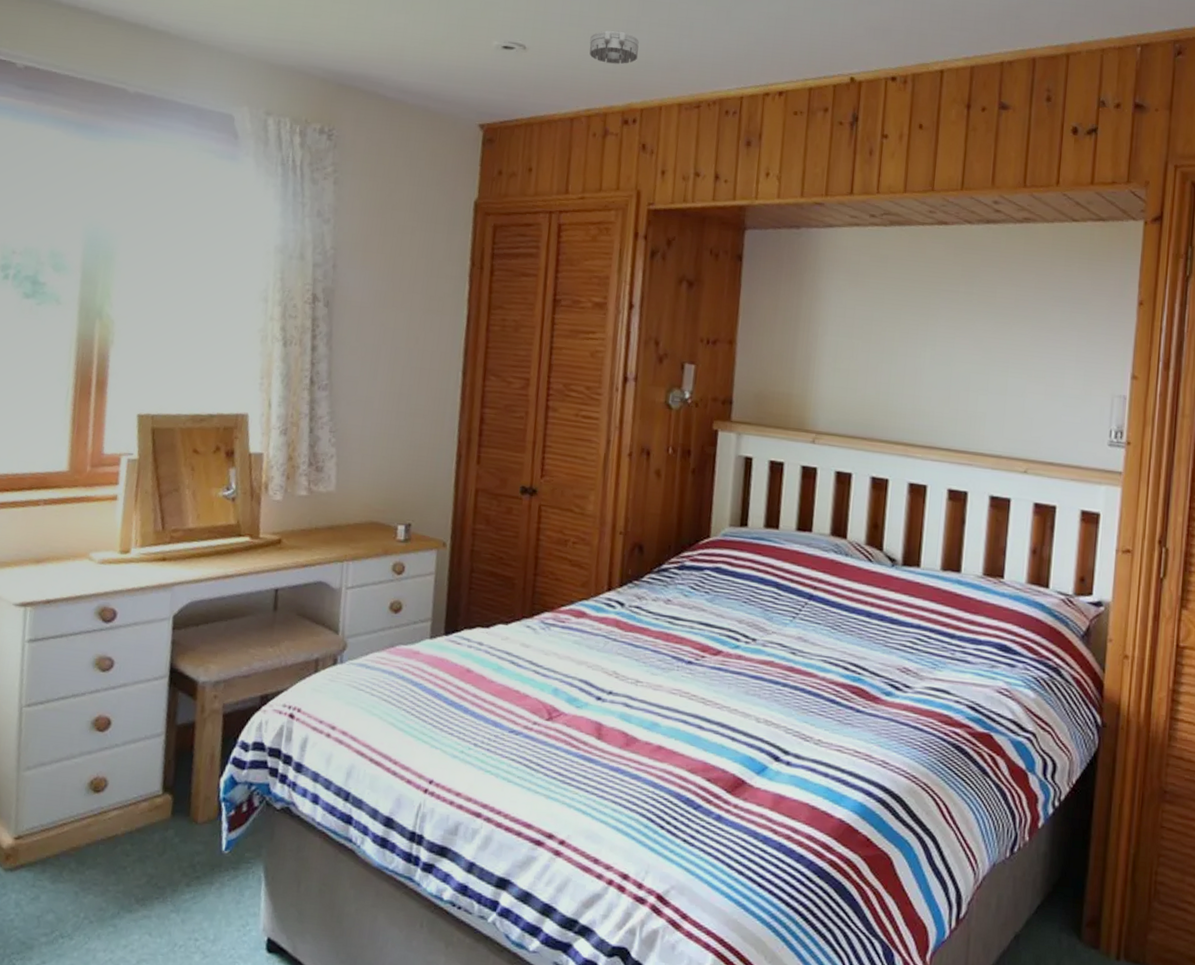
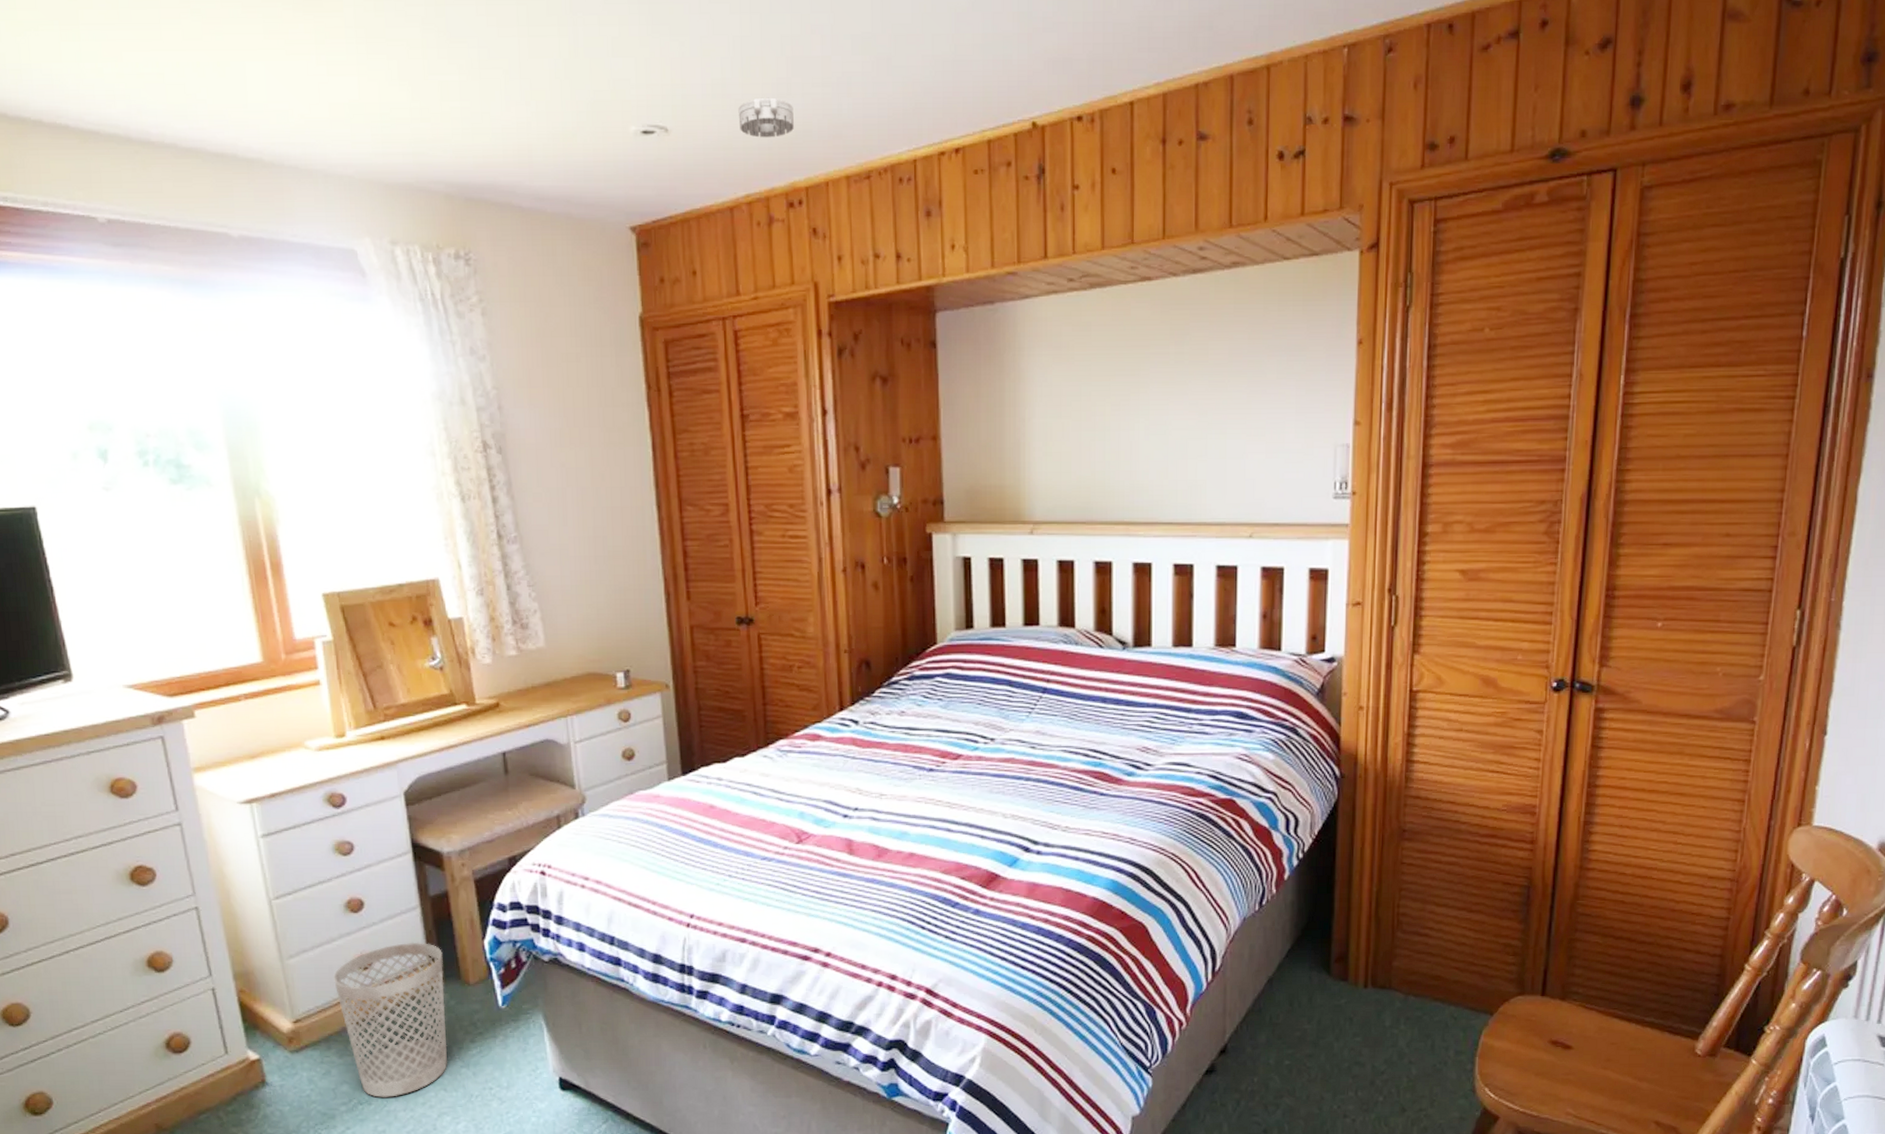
wastebasket: none [63,770,177,934] -> present [333,942,448,1097]

